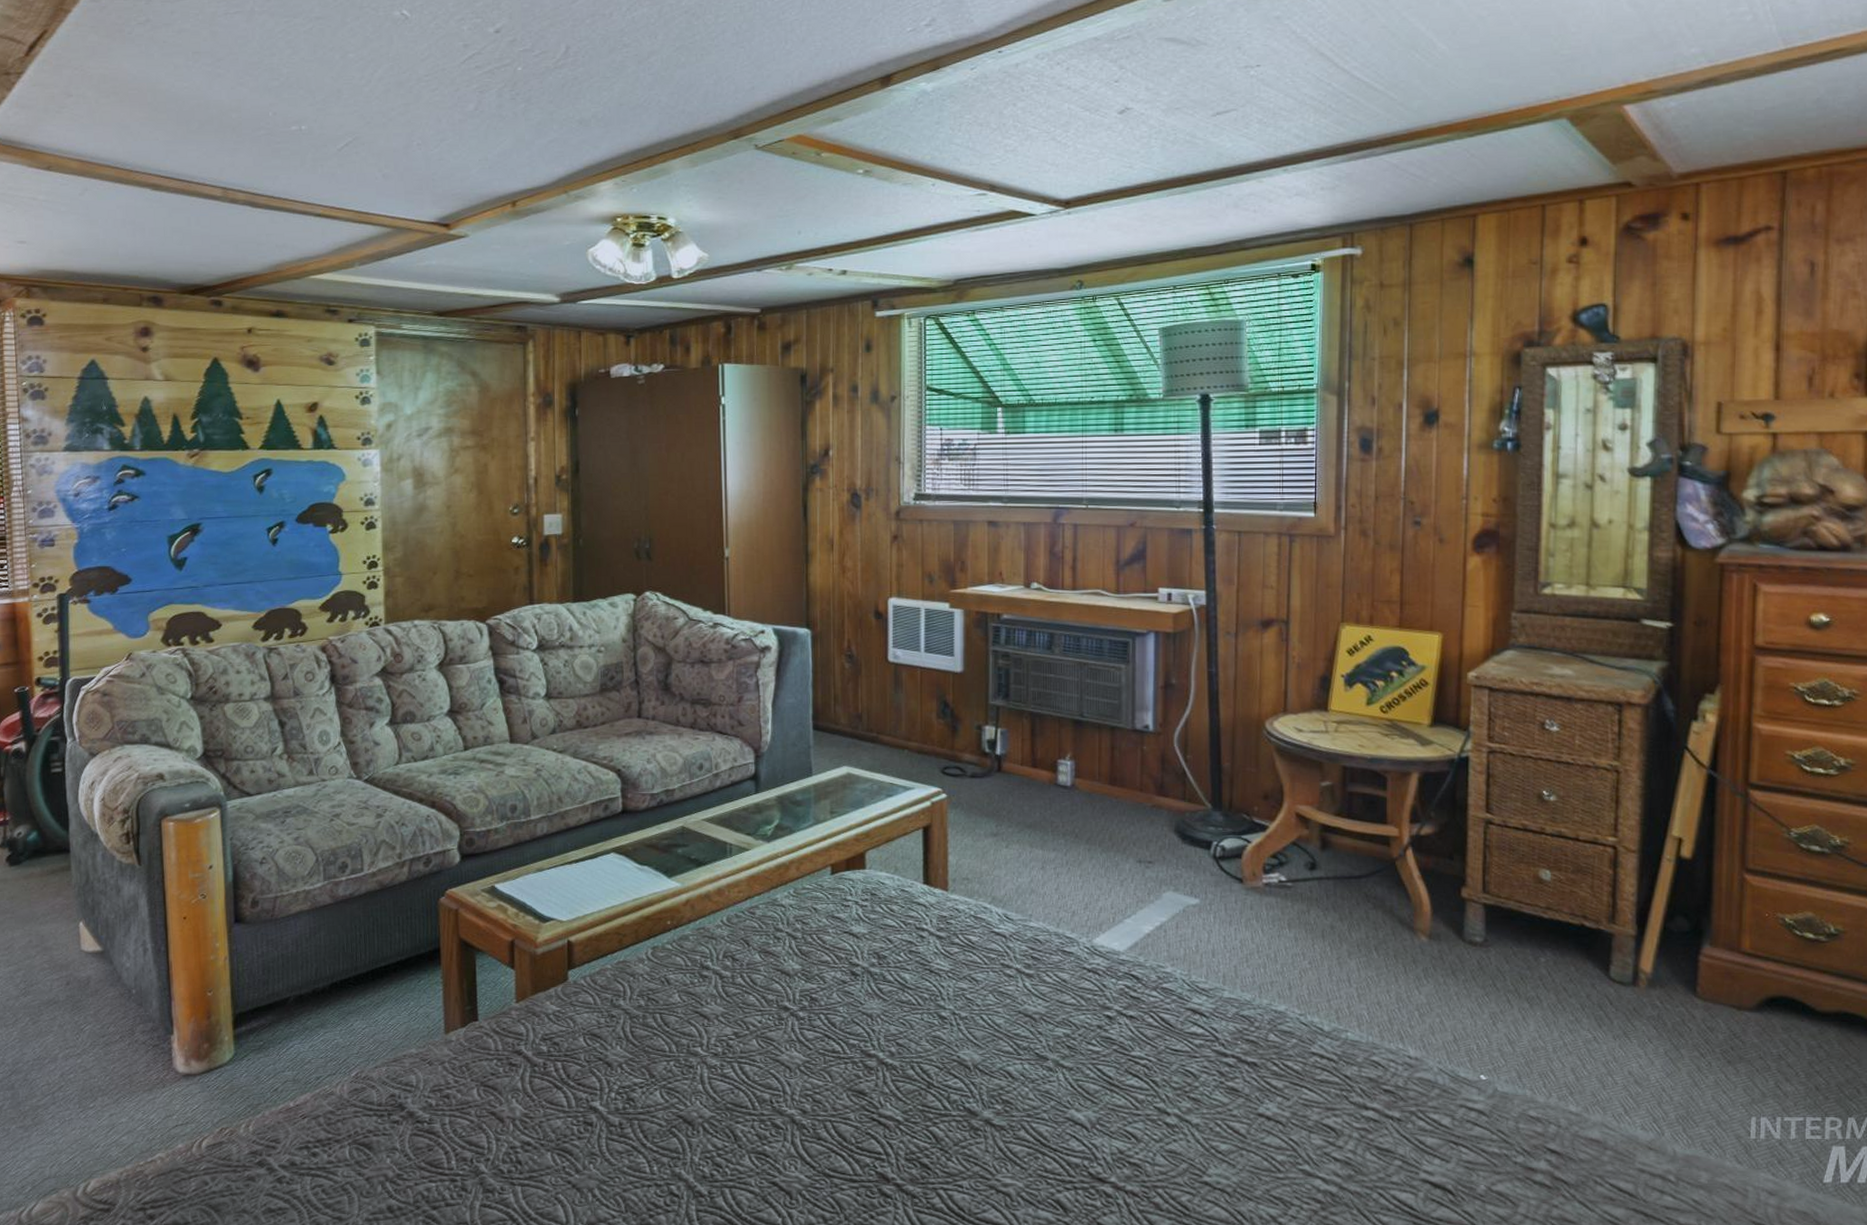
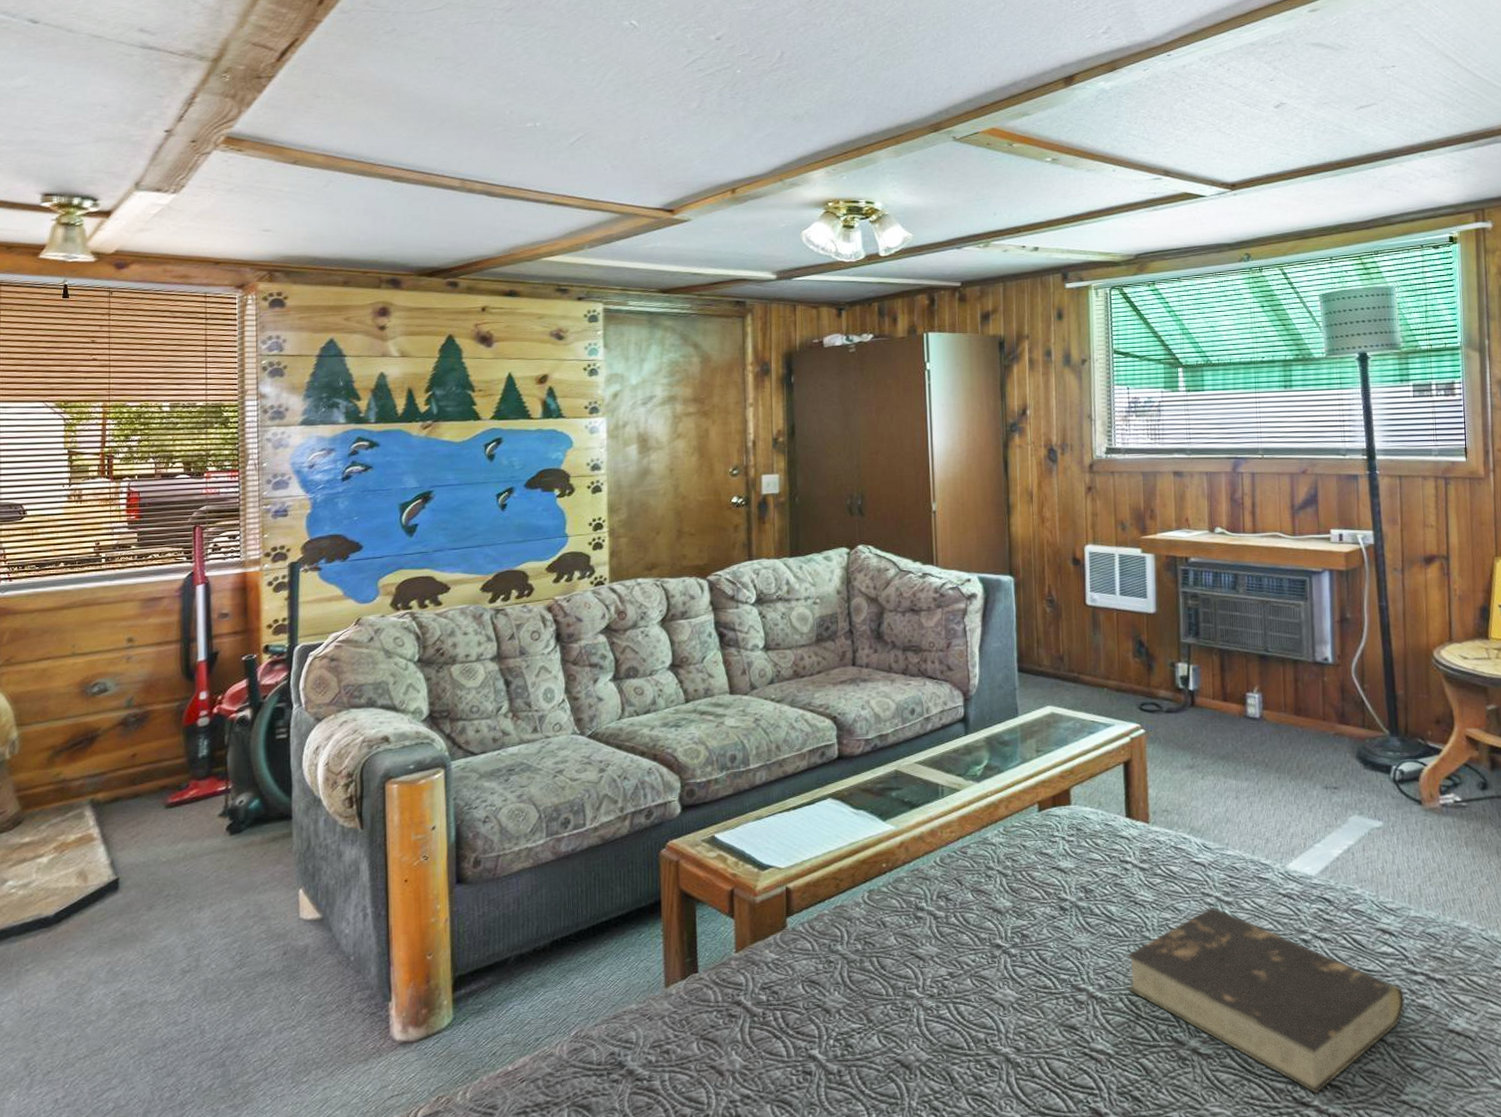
book: none [919,979,1213,1170] -> present [1126,907,1405,1093]

